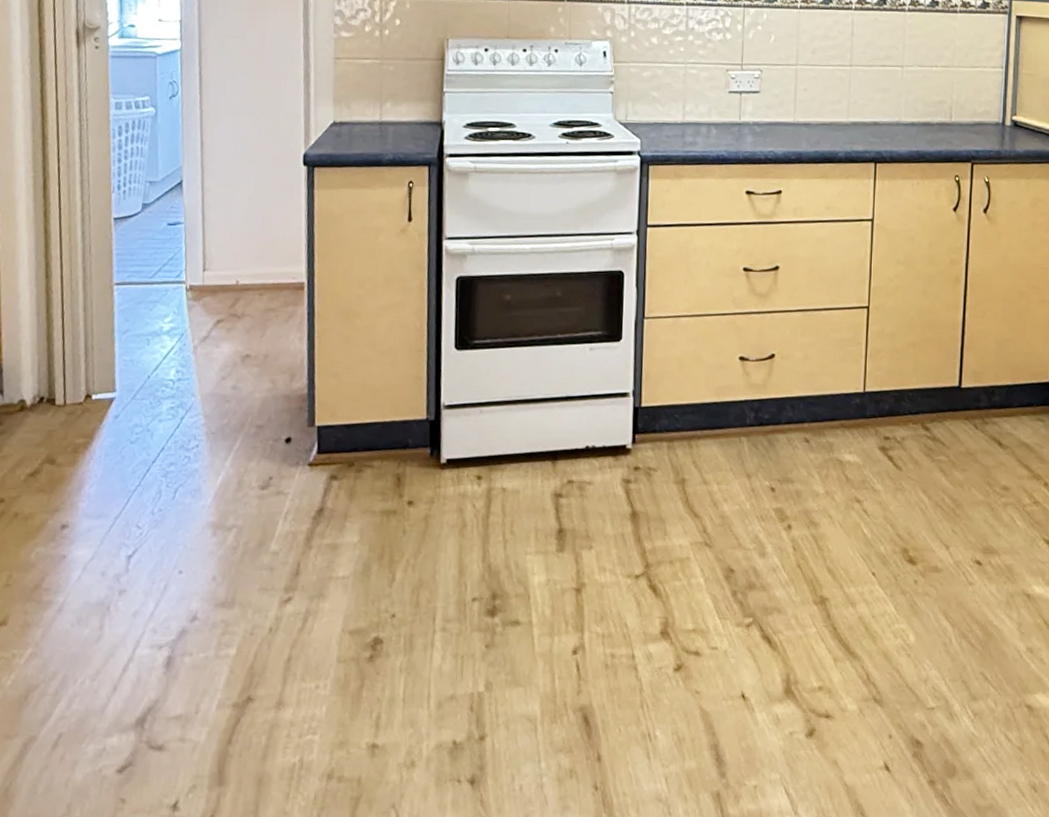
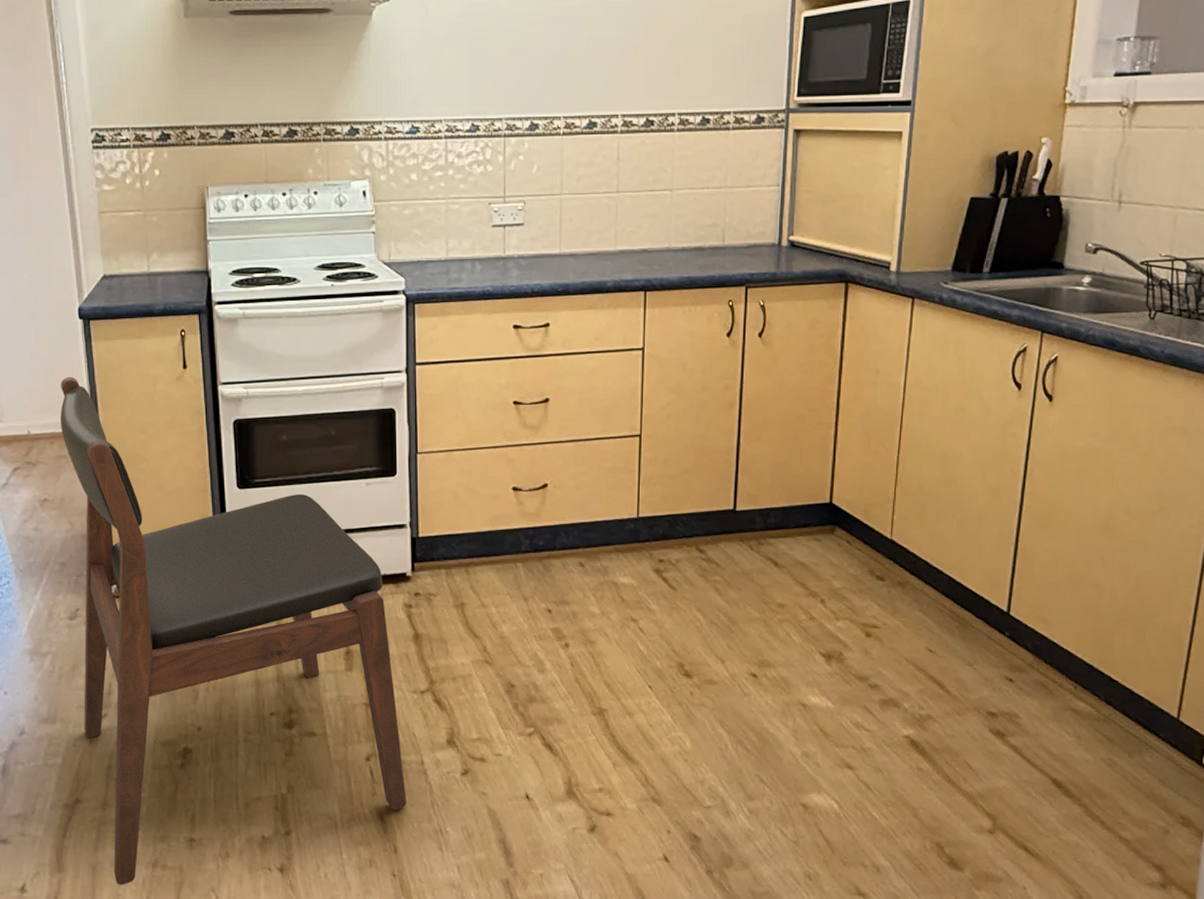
dining chair: none [265,224,614,801] -> present [60,376,407,885]

